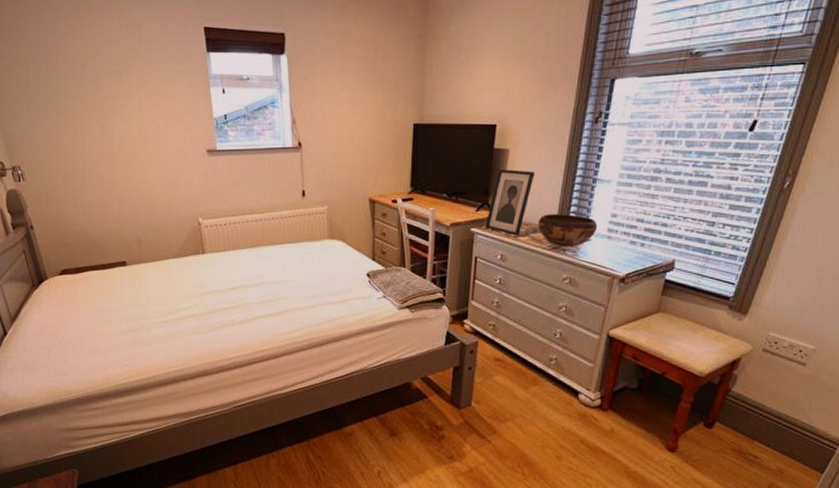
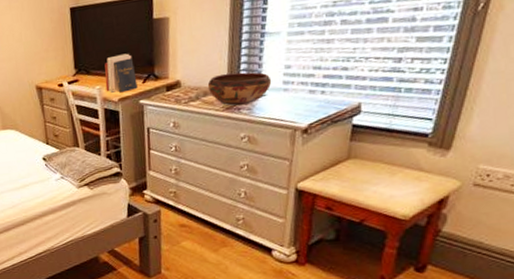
books: none [439,179,471,218] -> present [104,53,138,93]
picture frame: present [485,169,535,236] -> none [153,35,199,102]

